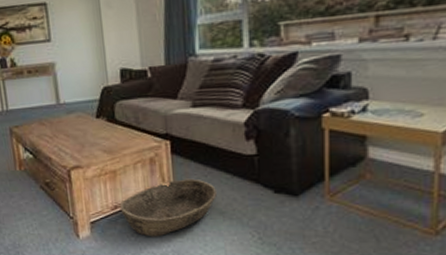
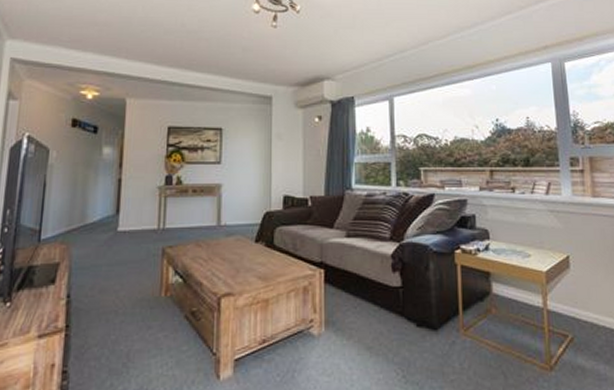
basket: present [119,178,217,237] -> none [268,310,365,377]

